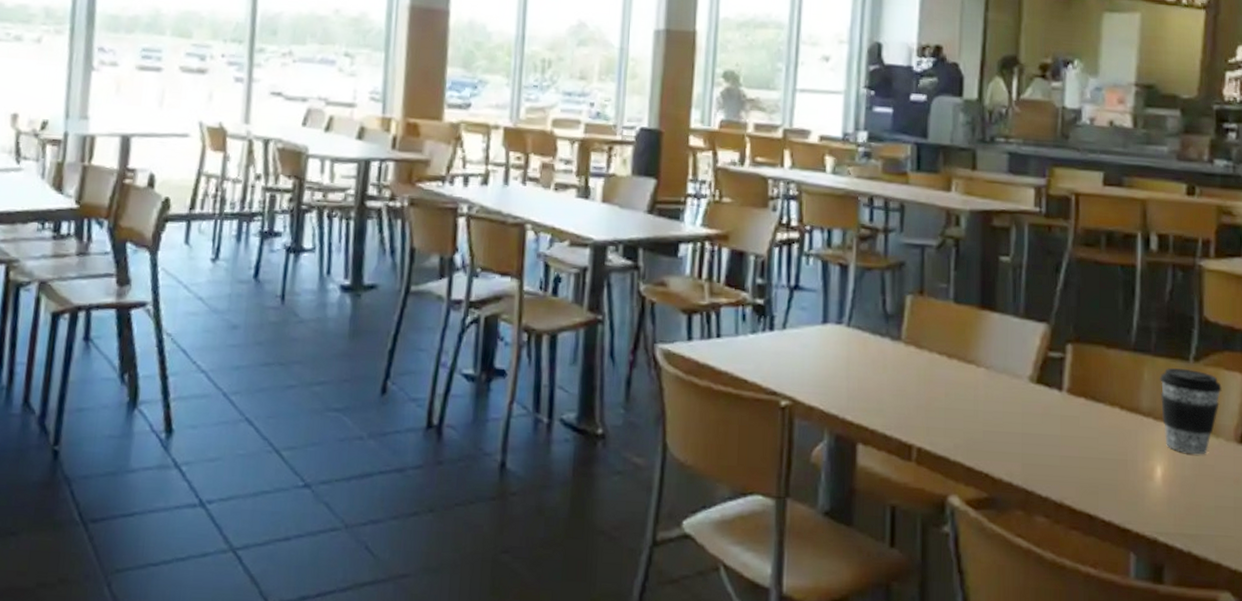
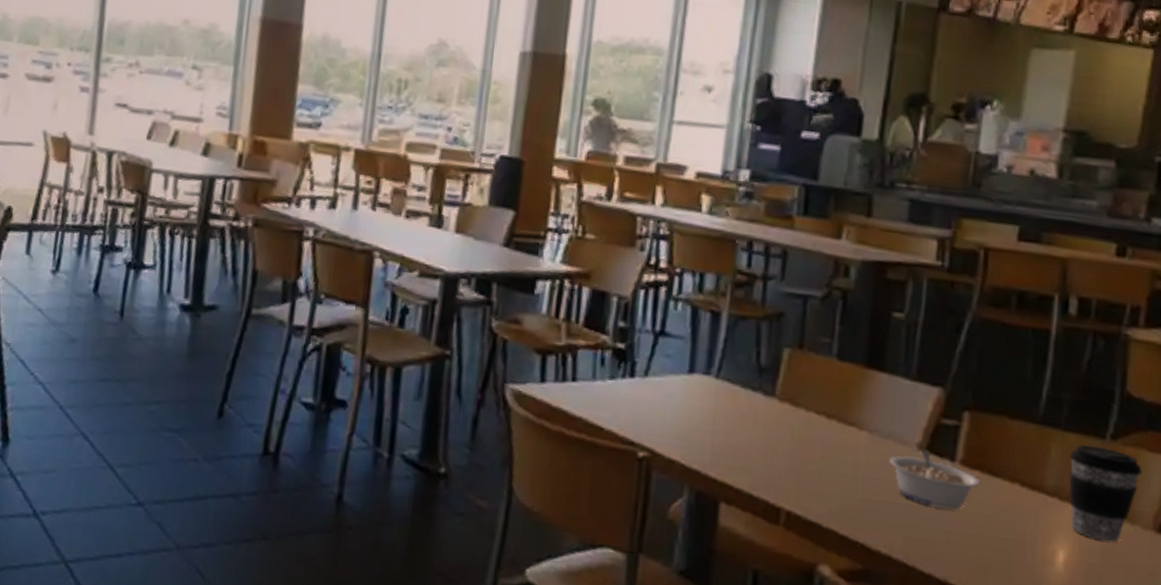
legume: none [1005,381,1086,436] -> present [889,449,981,510]

